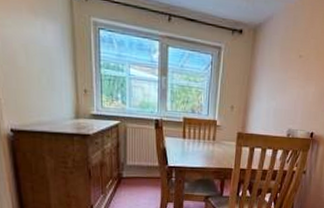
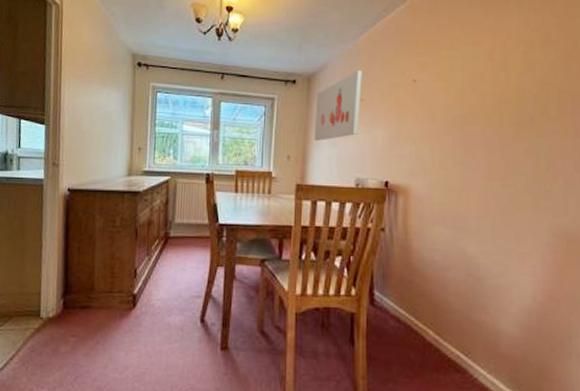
wall art: none [255,25,303,93] -> present [314,70,362,141]

